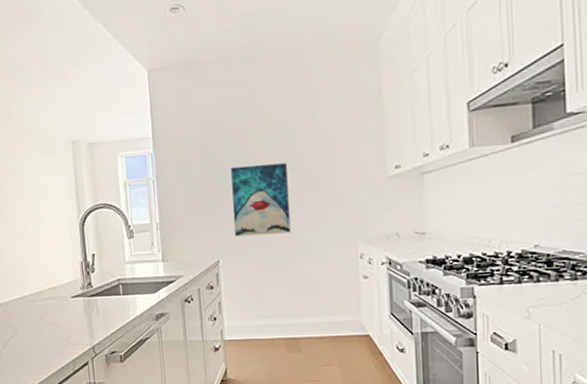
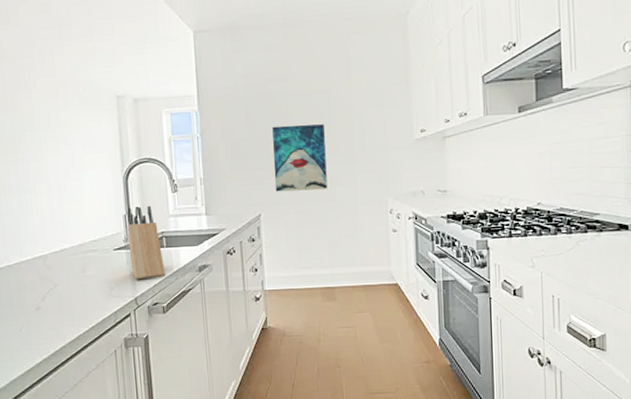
knife block: none [84,252,122,328] -> present [127,205,165,280]

